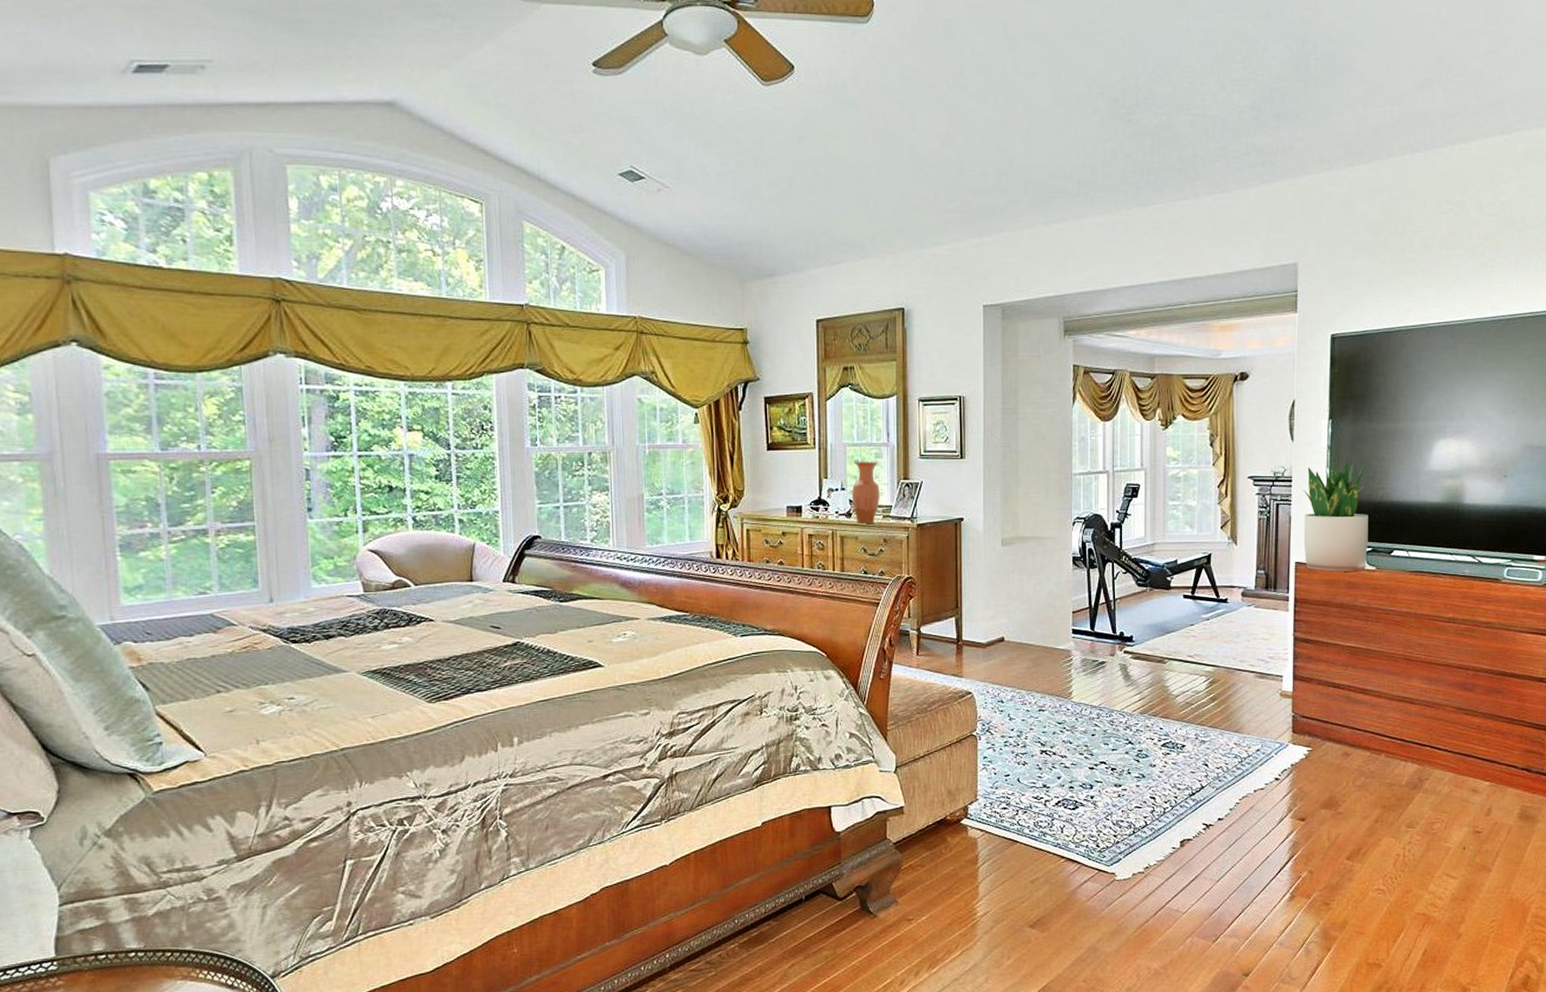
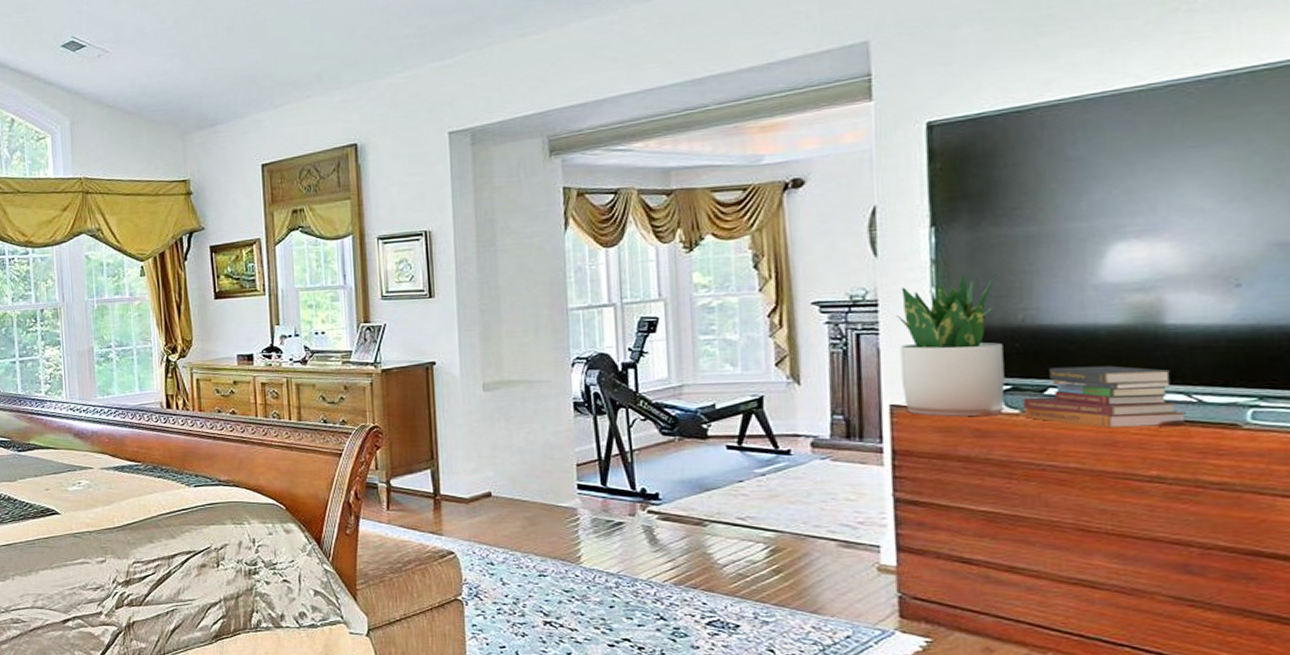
vase: present [851,462,880,524] -> none [306,305,338,371]
books: none [1378,534,1471,582] -> present [1023,365,1187,429]

